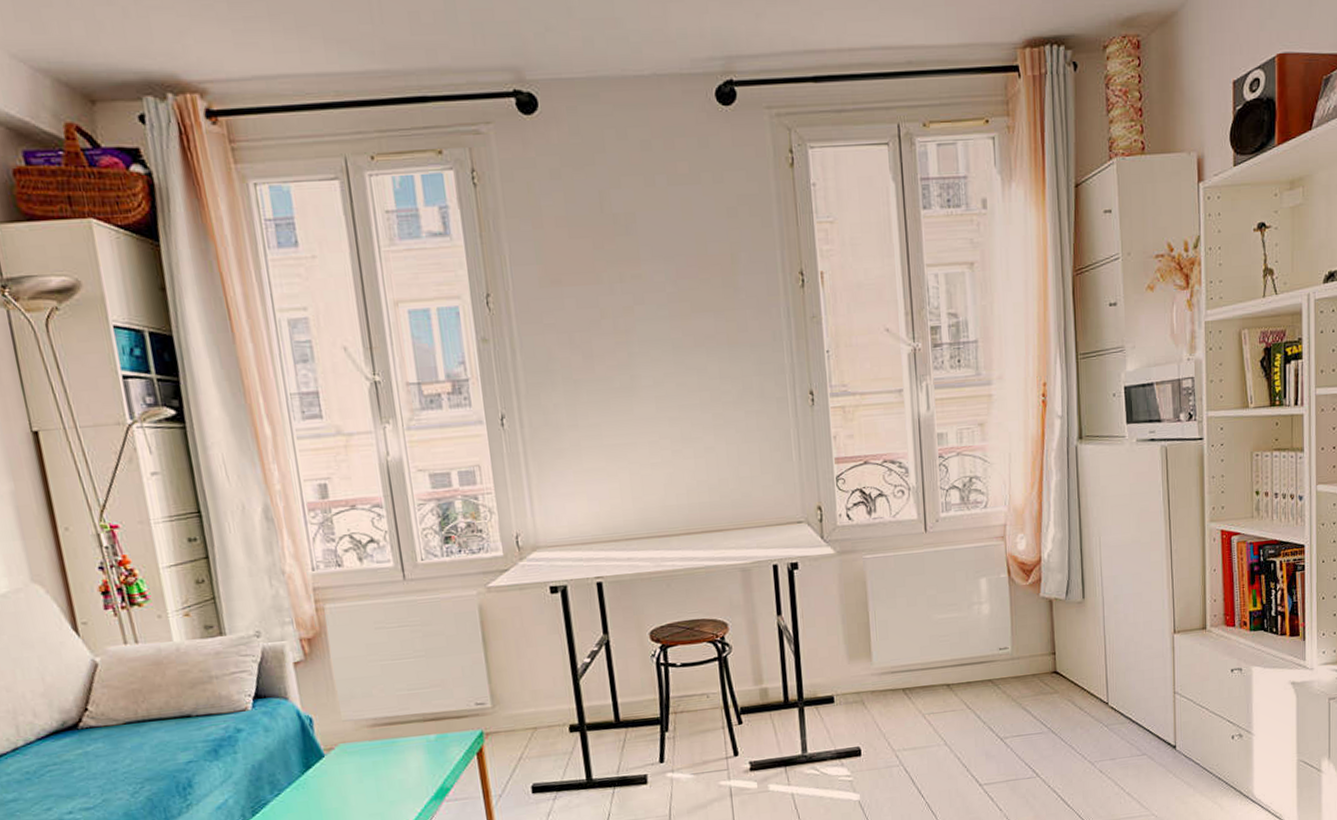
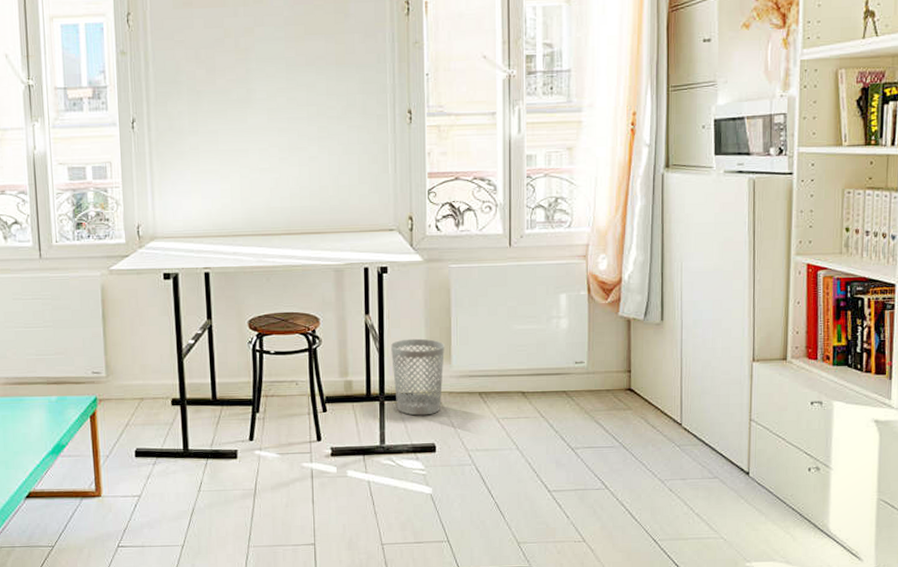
wastebasket: none [806,636,864,720] -> present [390,338,445,416]

